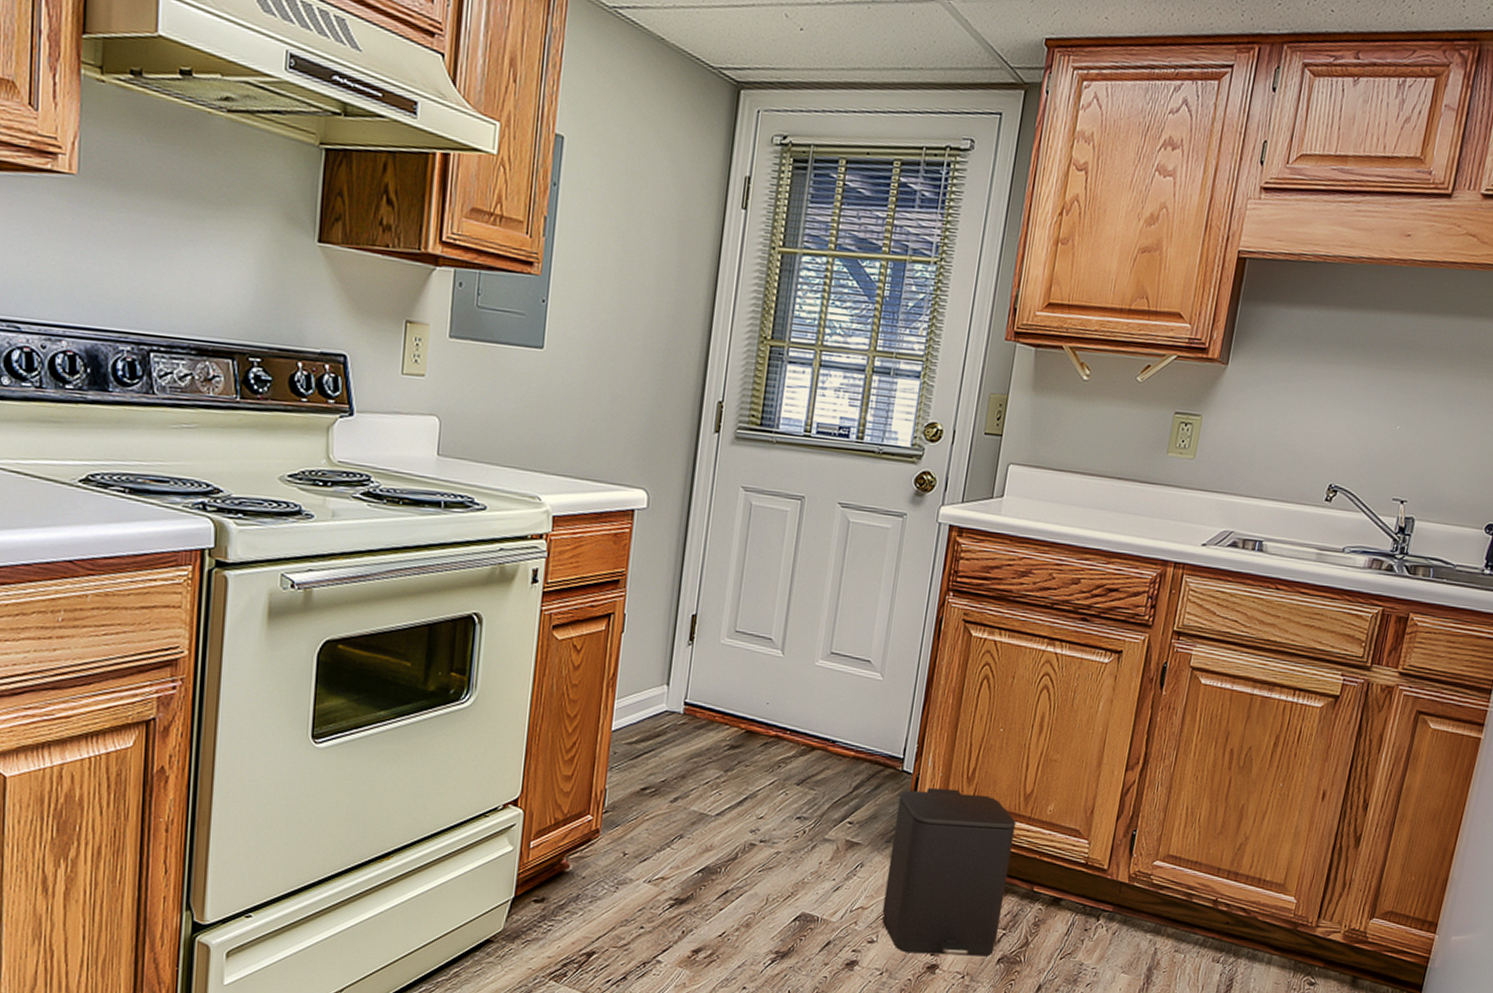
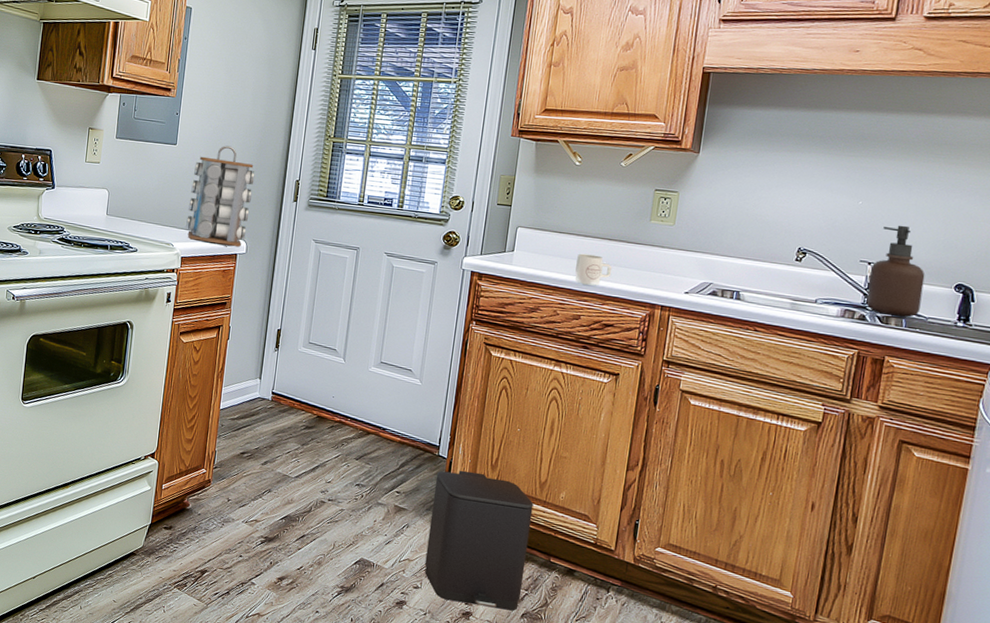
spice rack: none [557,349,660,500] -> present [185,145,255,247]
mug: none [1076,497,1121,540] -> present [575,253,613,286]
soap dispenser: none [1395,454,1457,566] -> present [866,225,925,317]

